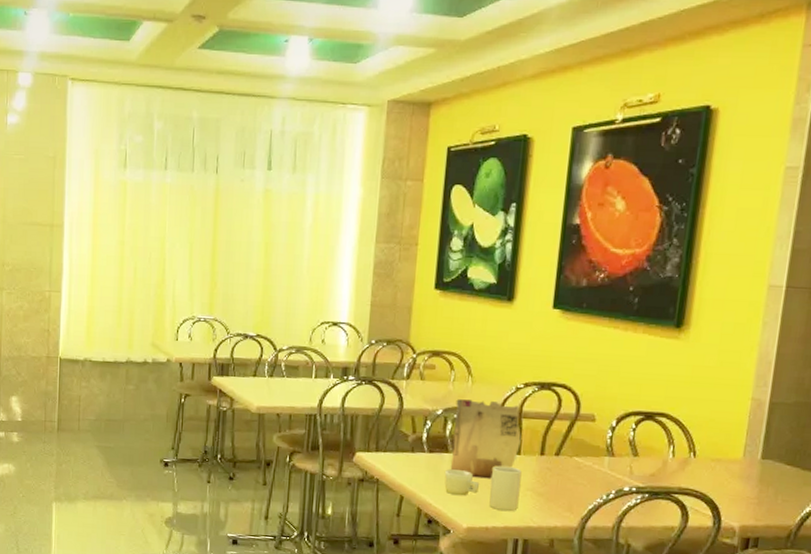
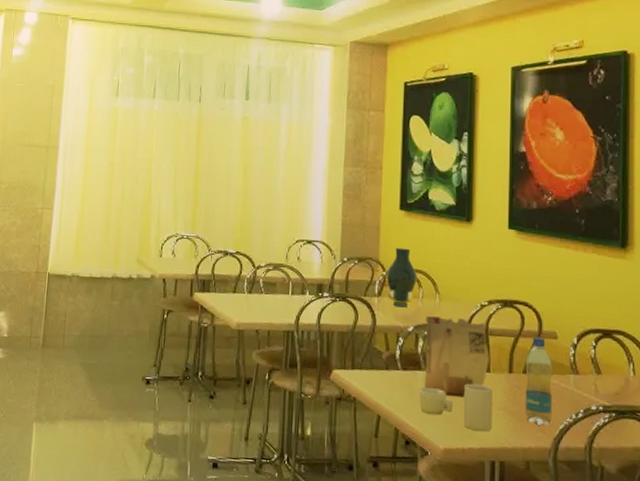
vase: none [416,329,450,391] -> present [385,247,418,308]
bottle: none [553,419,587,507] -> present [525,336,552,426]

